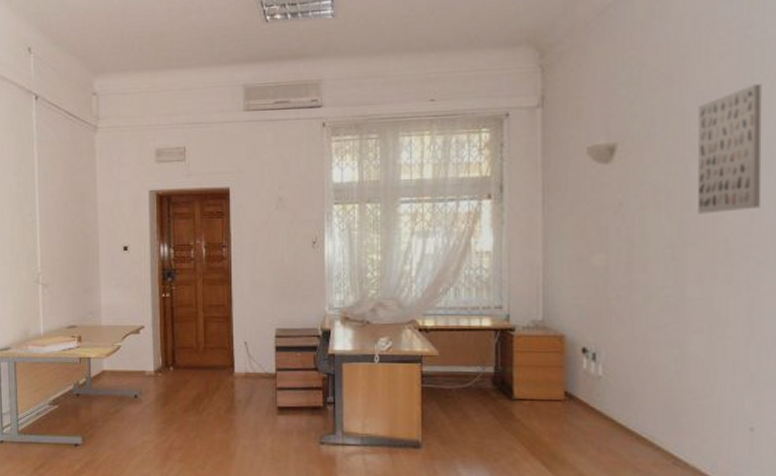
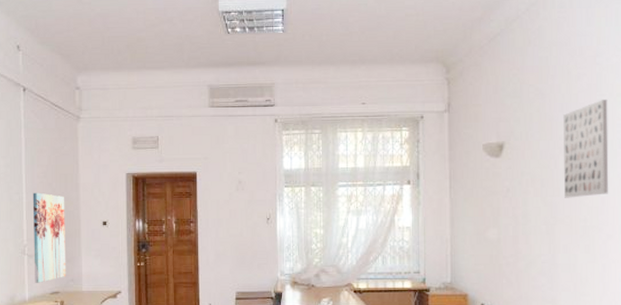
wall art: none [46,214,84,316] -> present [32,192,66,283]

